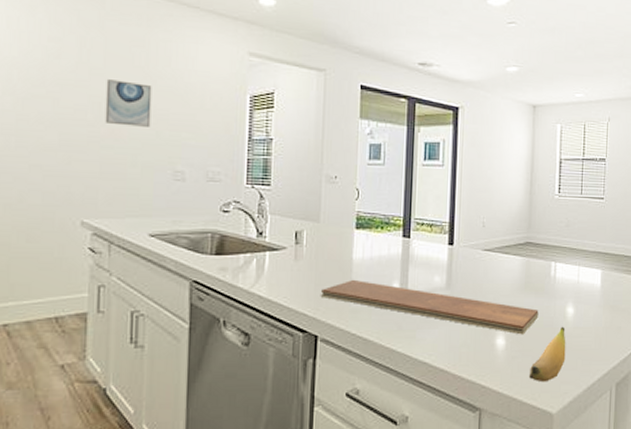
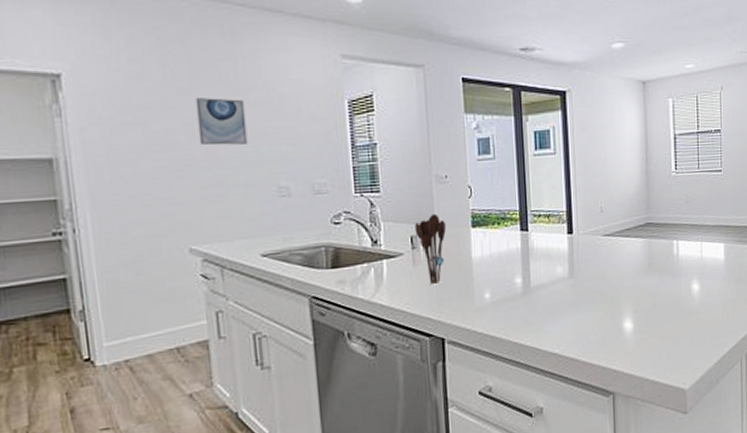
utensil holder: none [300,211,330,280] -> present [414,213,446,284]
chopping board: present [321,279,539,335] -> none [444,278,664,316]
banana: present [528,326,566,383] -> none [659,303,694,361]

